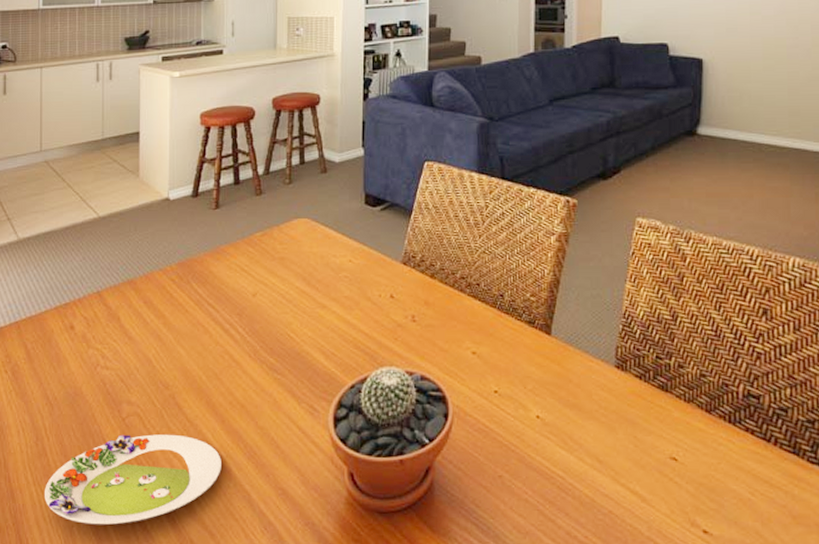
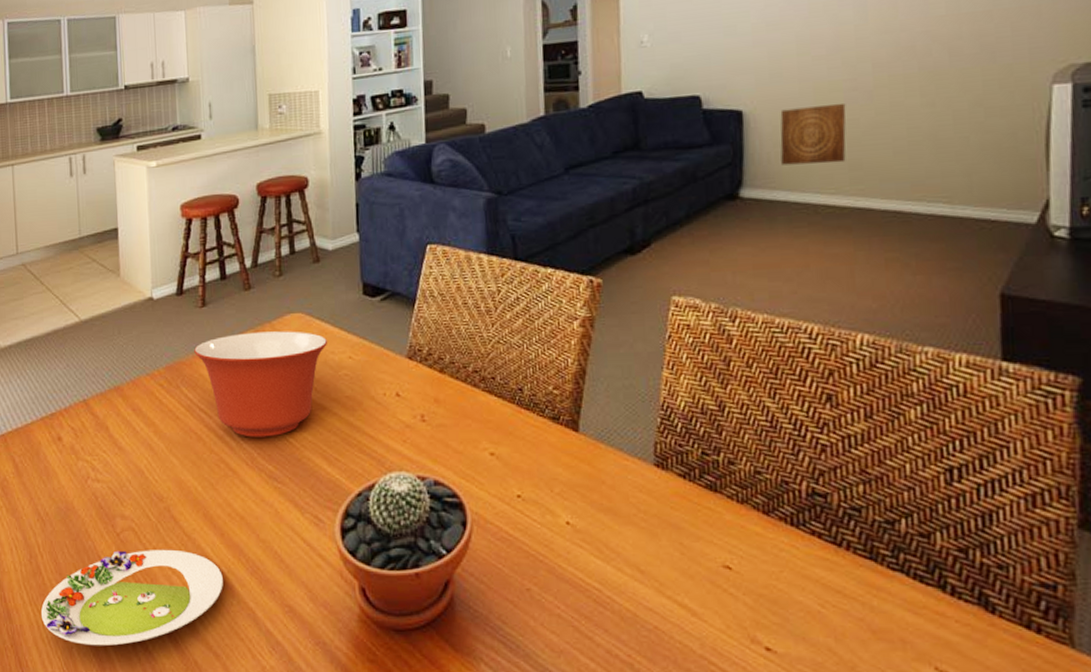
mixing bowl: none [206,234,331,332] -> present [194,331,328,437]
wall art: none [733,58,789,109] -> present [780,104,846,165]

